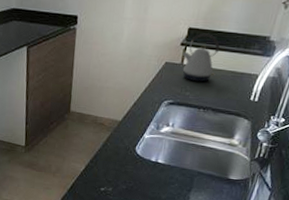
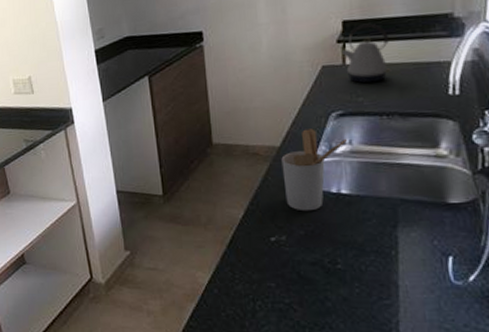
utensil holder: none [117,110,172,173] -> present [281,128,348,212]

